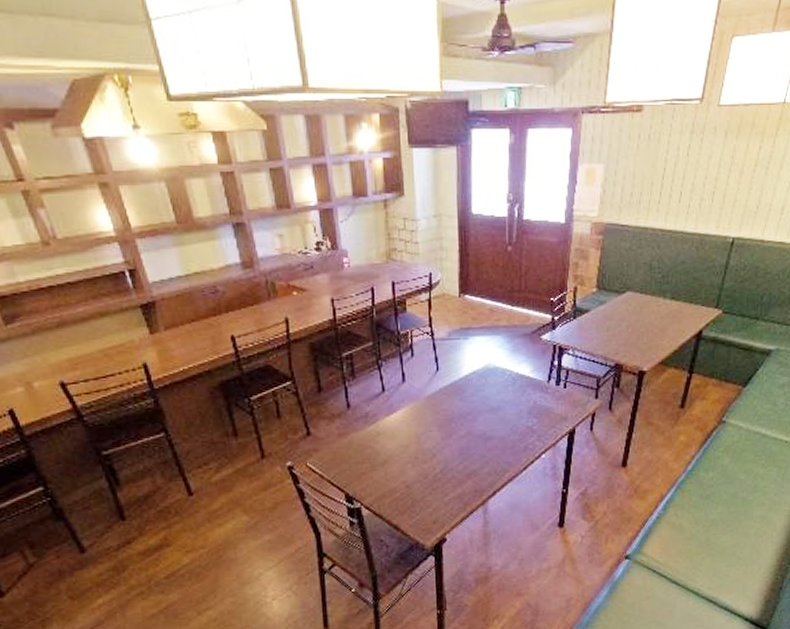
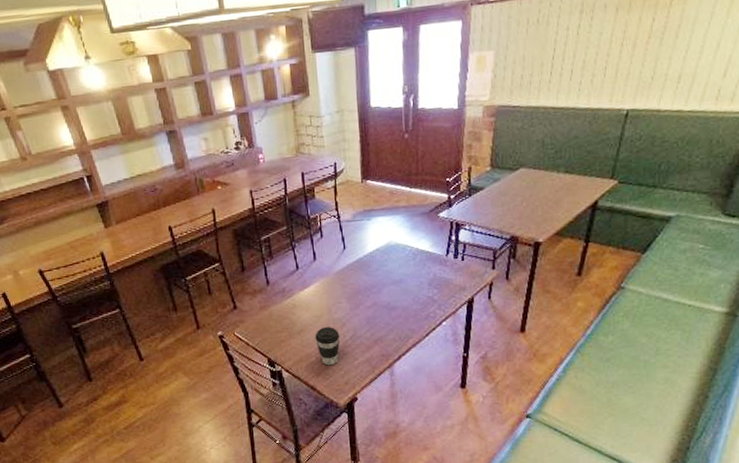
coffee cup: none [400,457,429,502] -> present [315,326,340,366]

